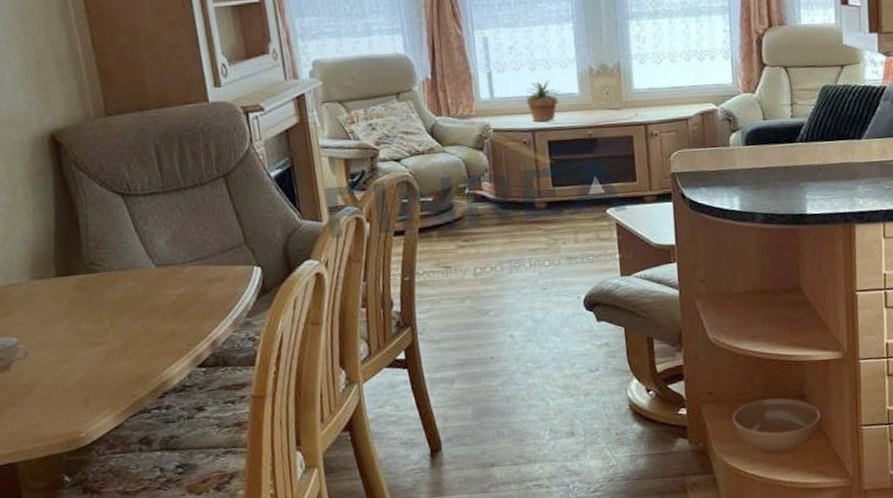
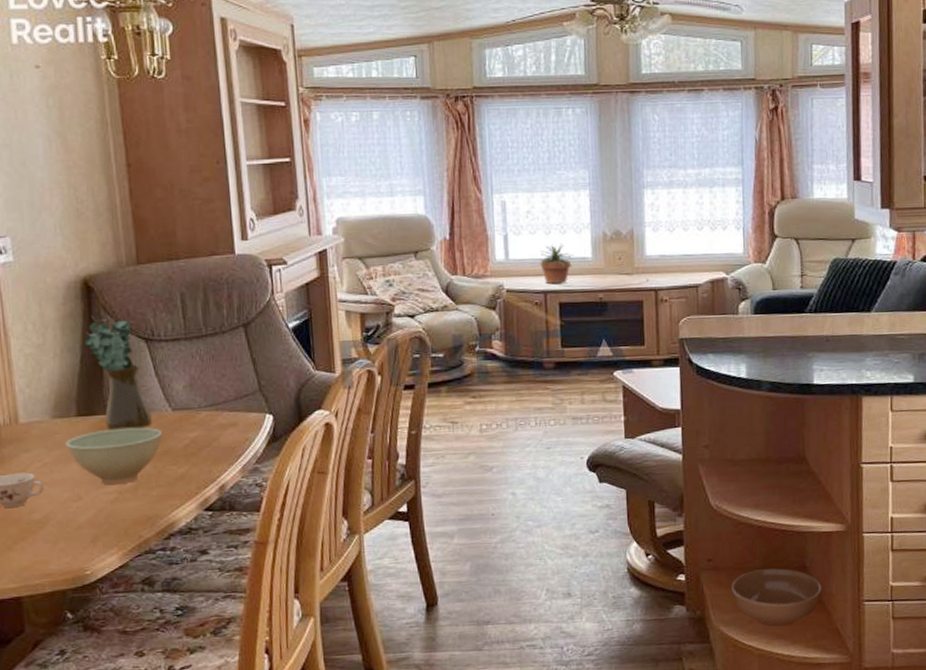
bowl: none [47,285,148,346] -> present [65,427,163,485]
vase: none [56,172,137,291] -> present [84,316,153,432]

